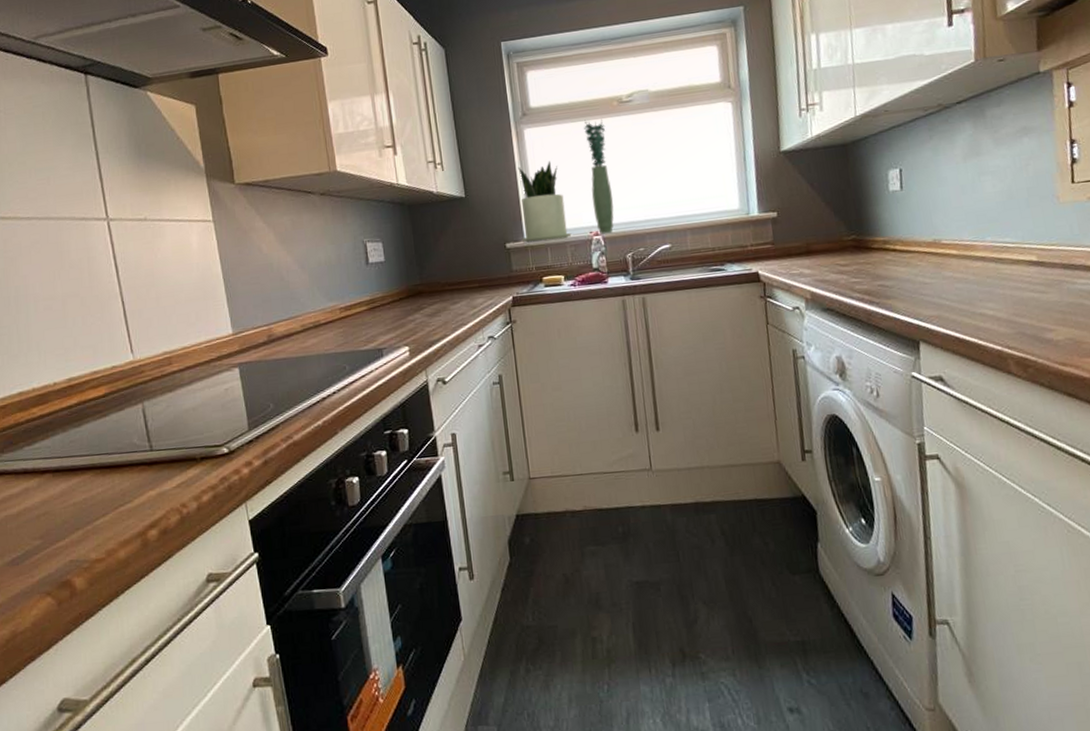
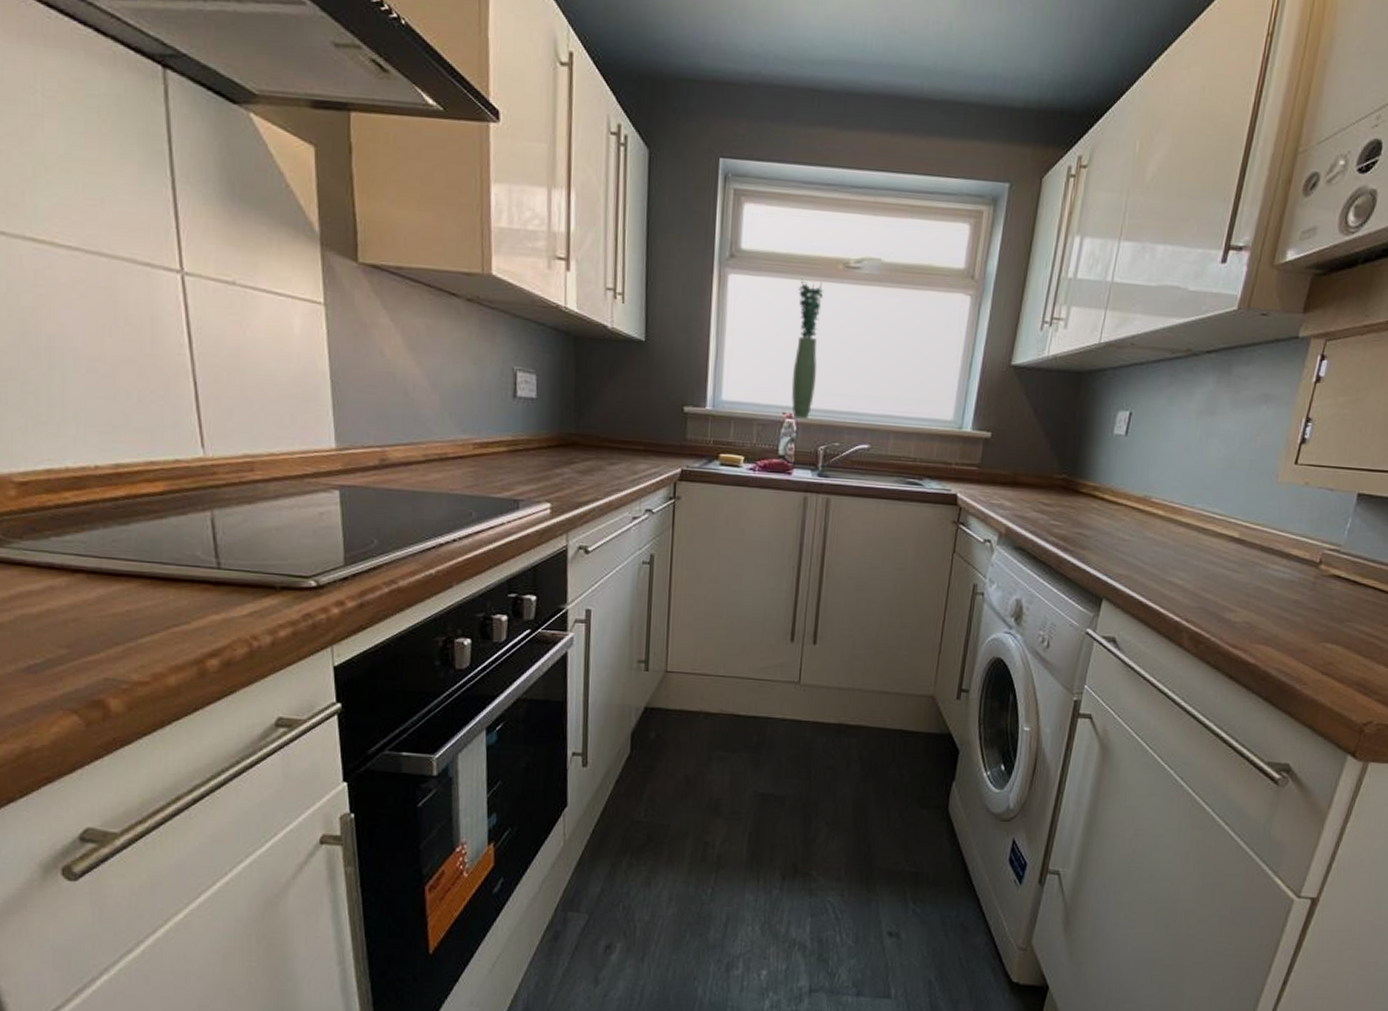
planter: present [518,160,572,243] -> none [703,318,762,415]

